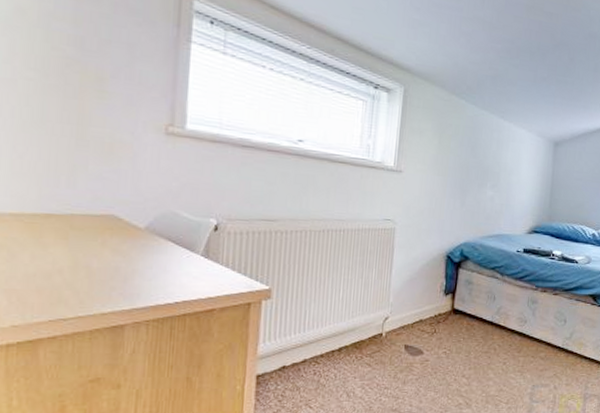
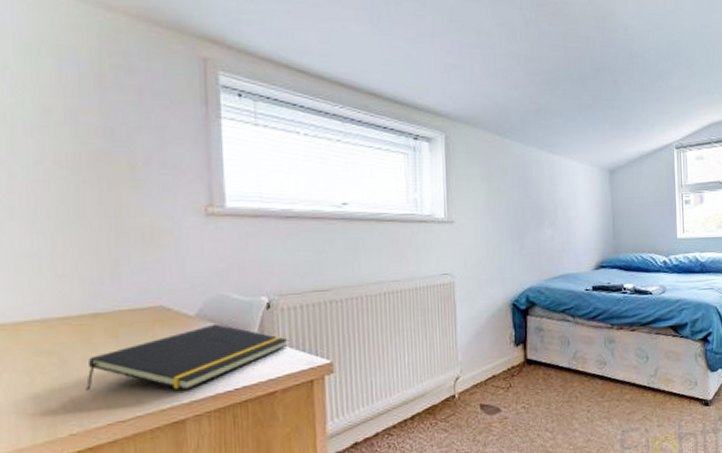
notepad: none [32,238,231,297] -> present [86,323,288,391]

